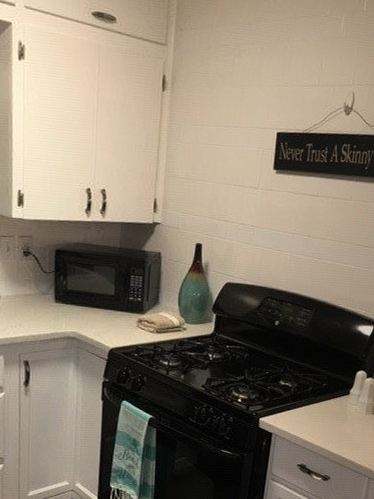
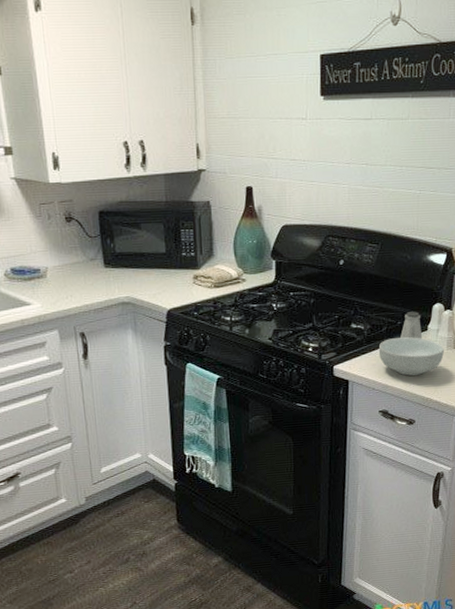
cereal bowl: none [302,398,363,435] -> present [378,336,444,376]
saltshaker: none [324,376,345,402] -> present [400,311,423,339]

